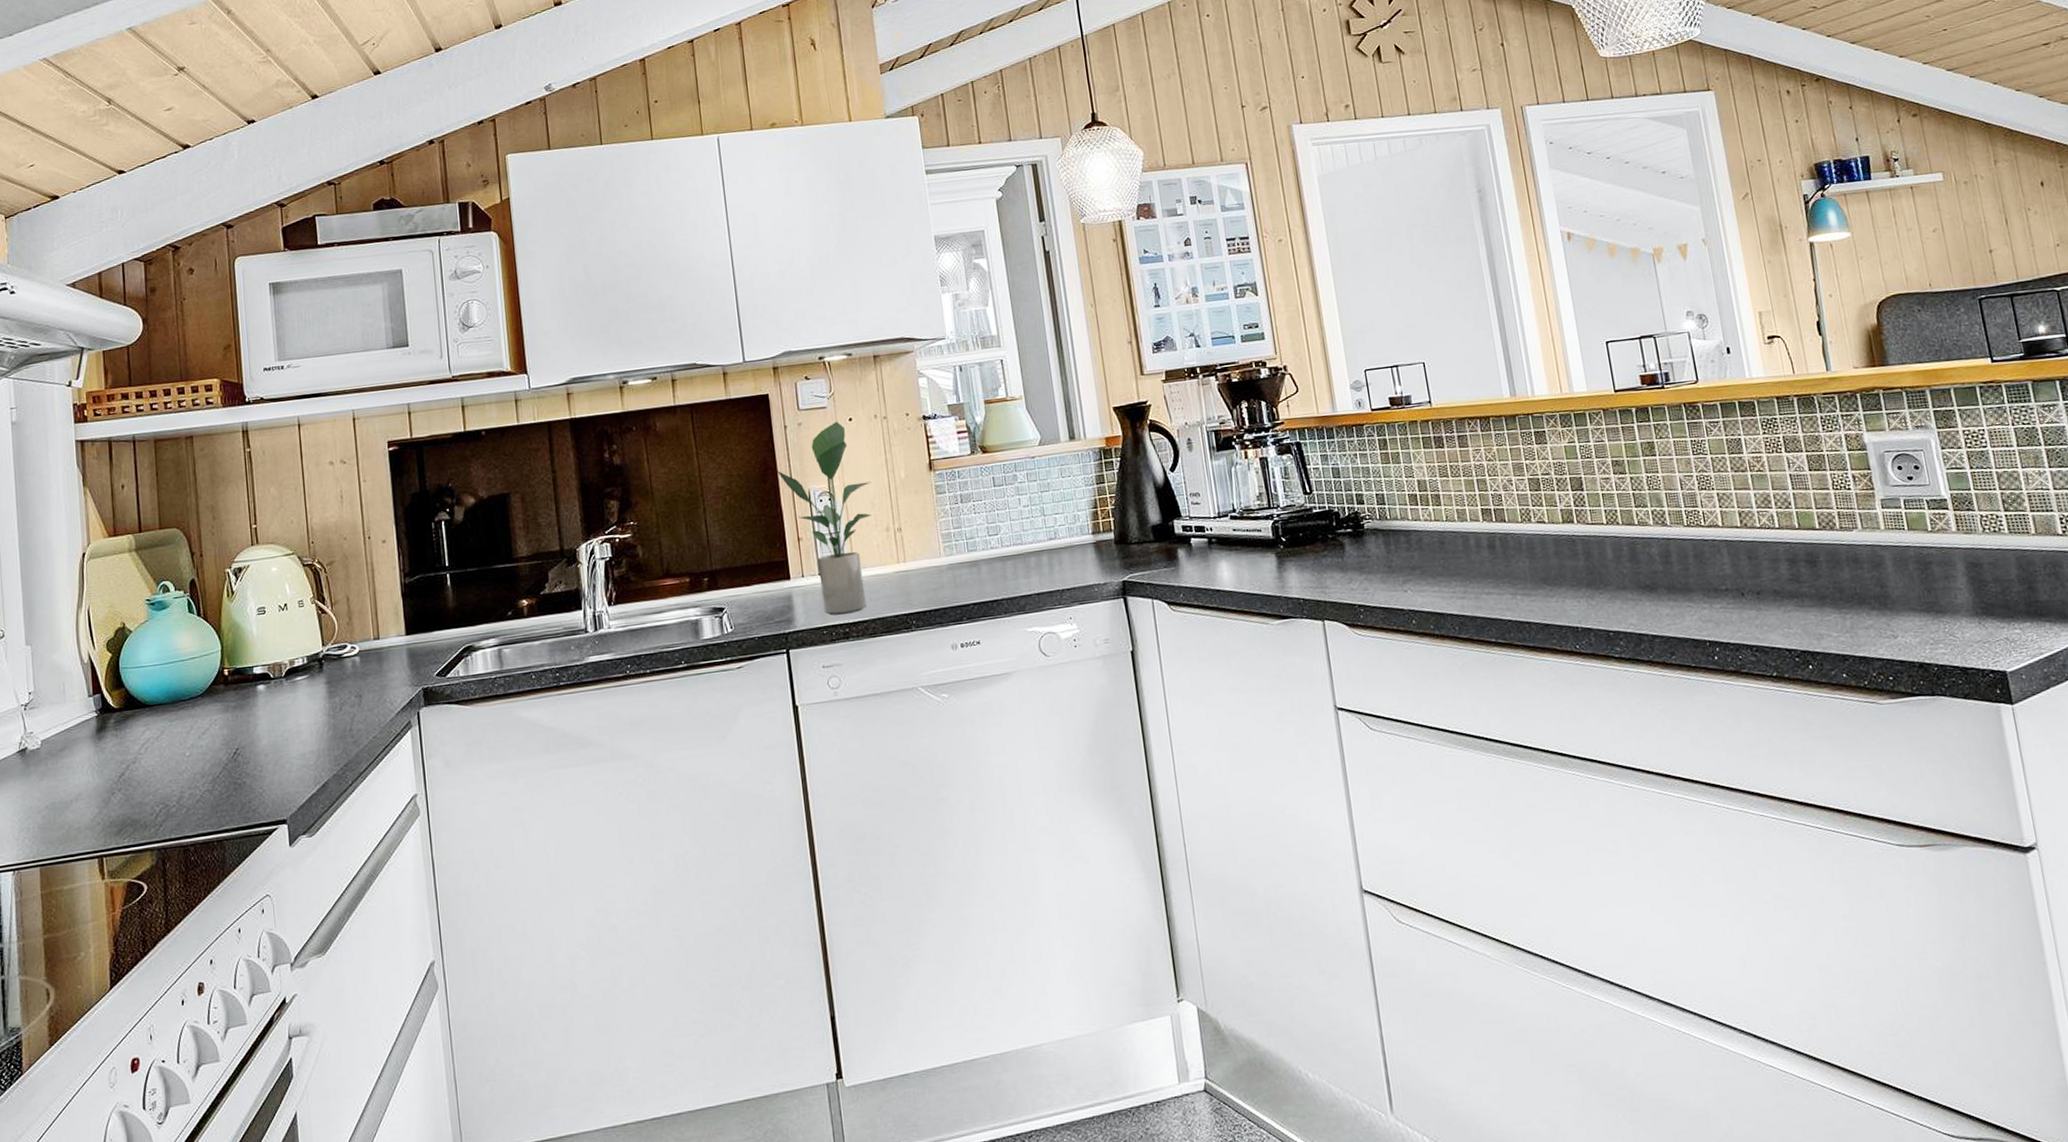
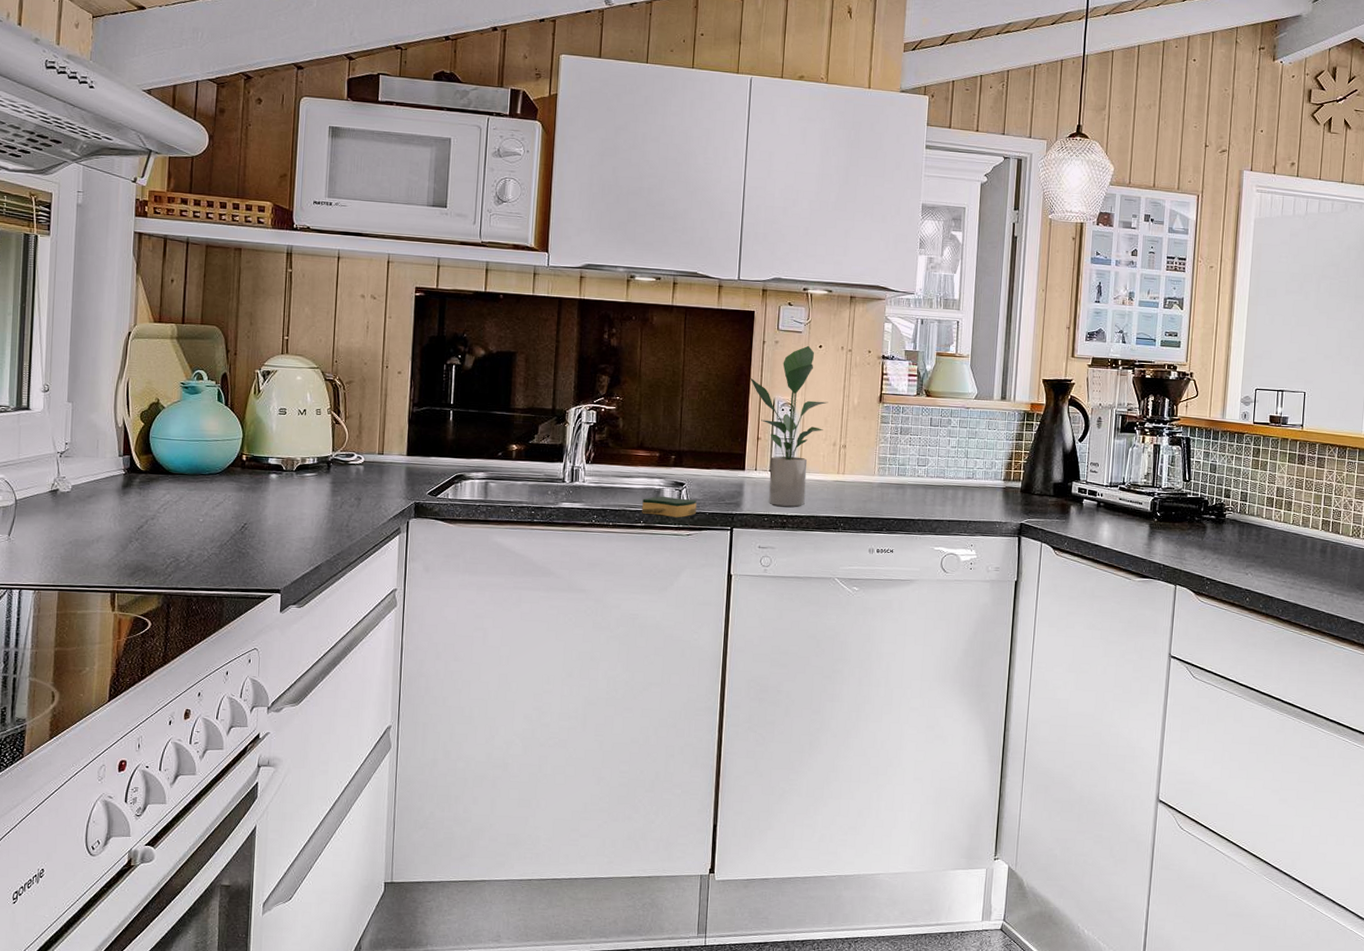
sponge: none [679,625,744,652] -> present [642,496,697,518]

